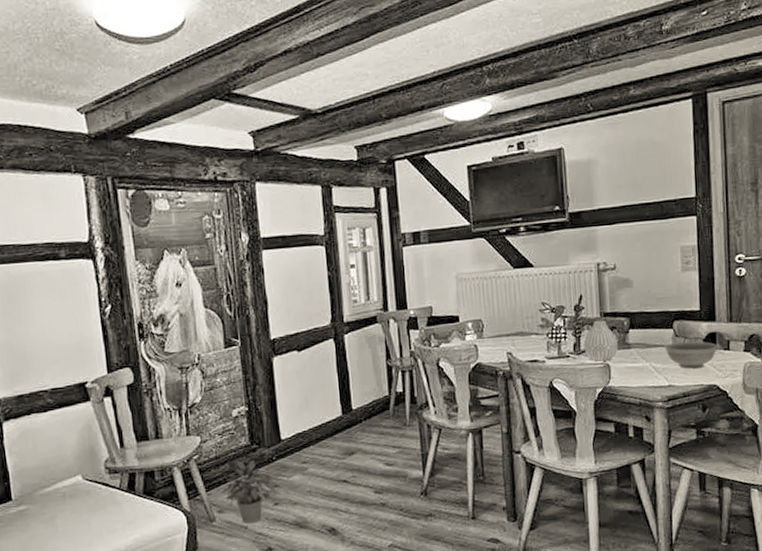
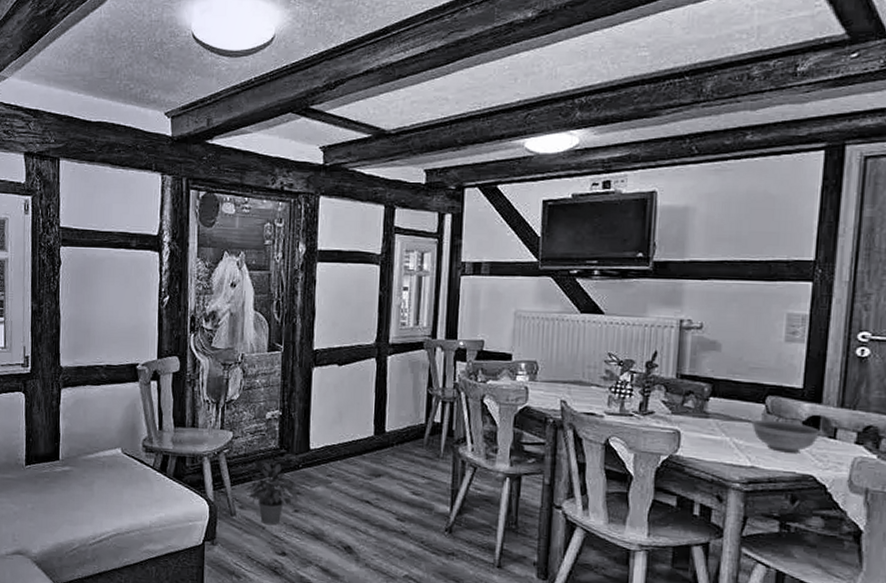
vase: present [583,320,619,362] -> none [651,381,694,428]

